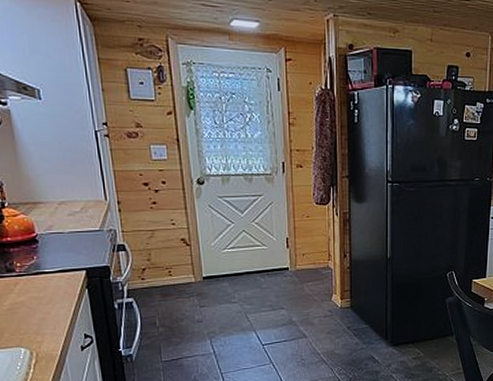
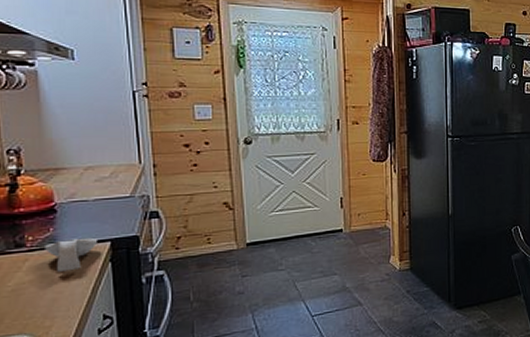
spoon rest: none [31,266,74,295] -> present [45,237,97,272]

